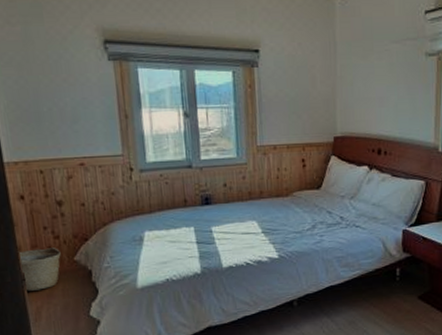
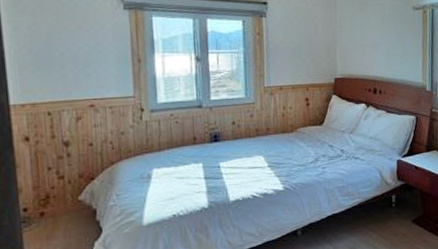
basket: present [19,248,61,291] -> none [20,188,65,234]

